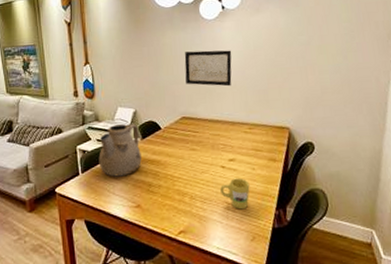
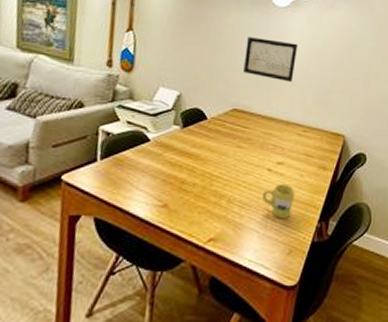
teapot: present [98,124,142,177] -> none [124,107,181,169]

